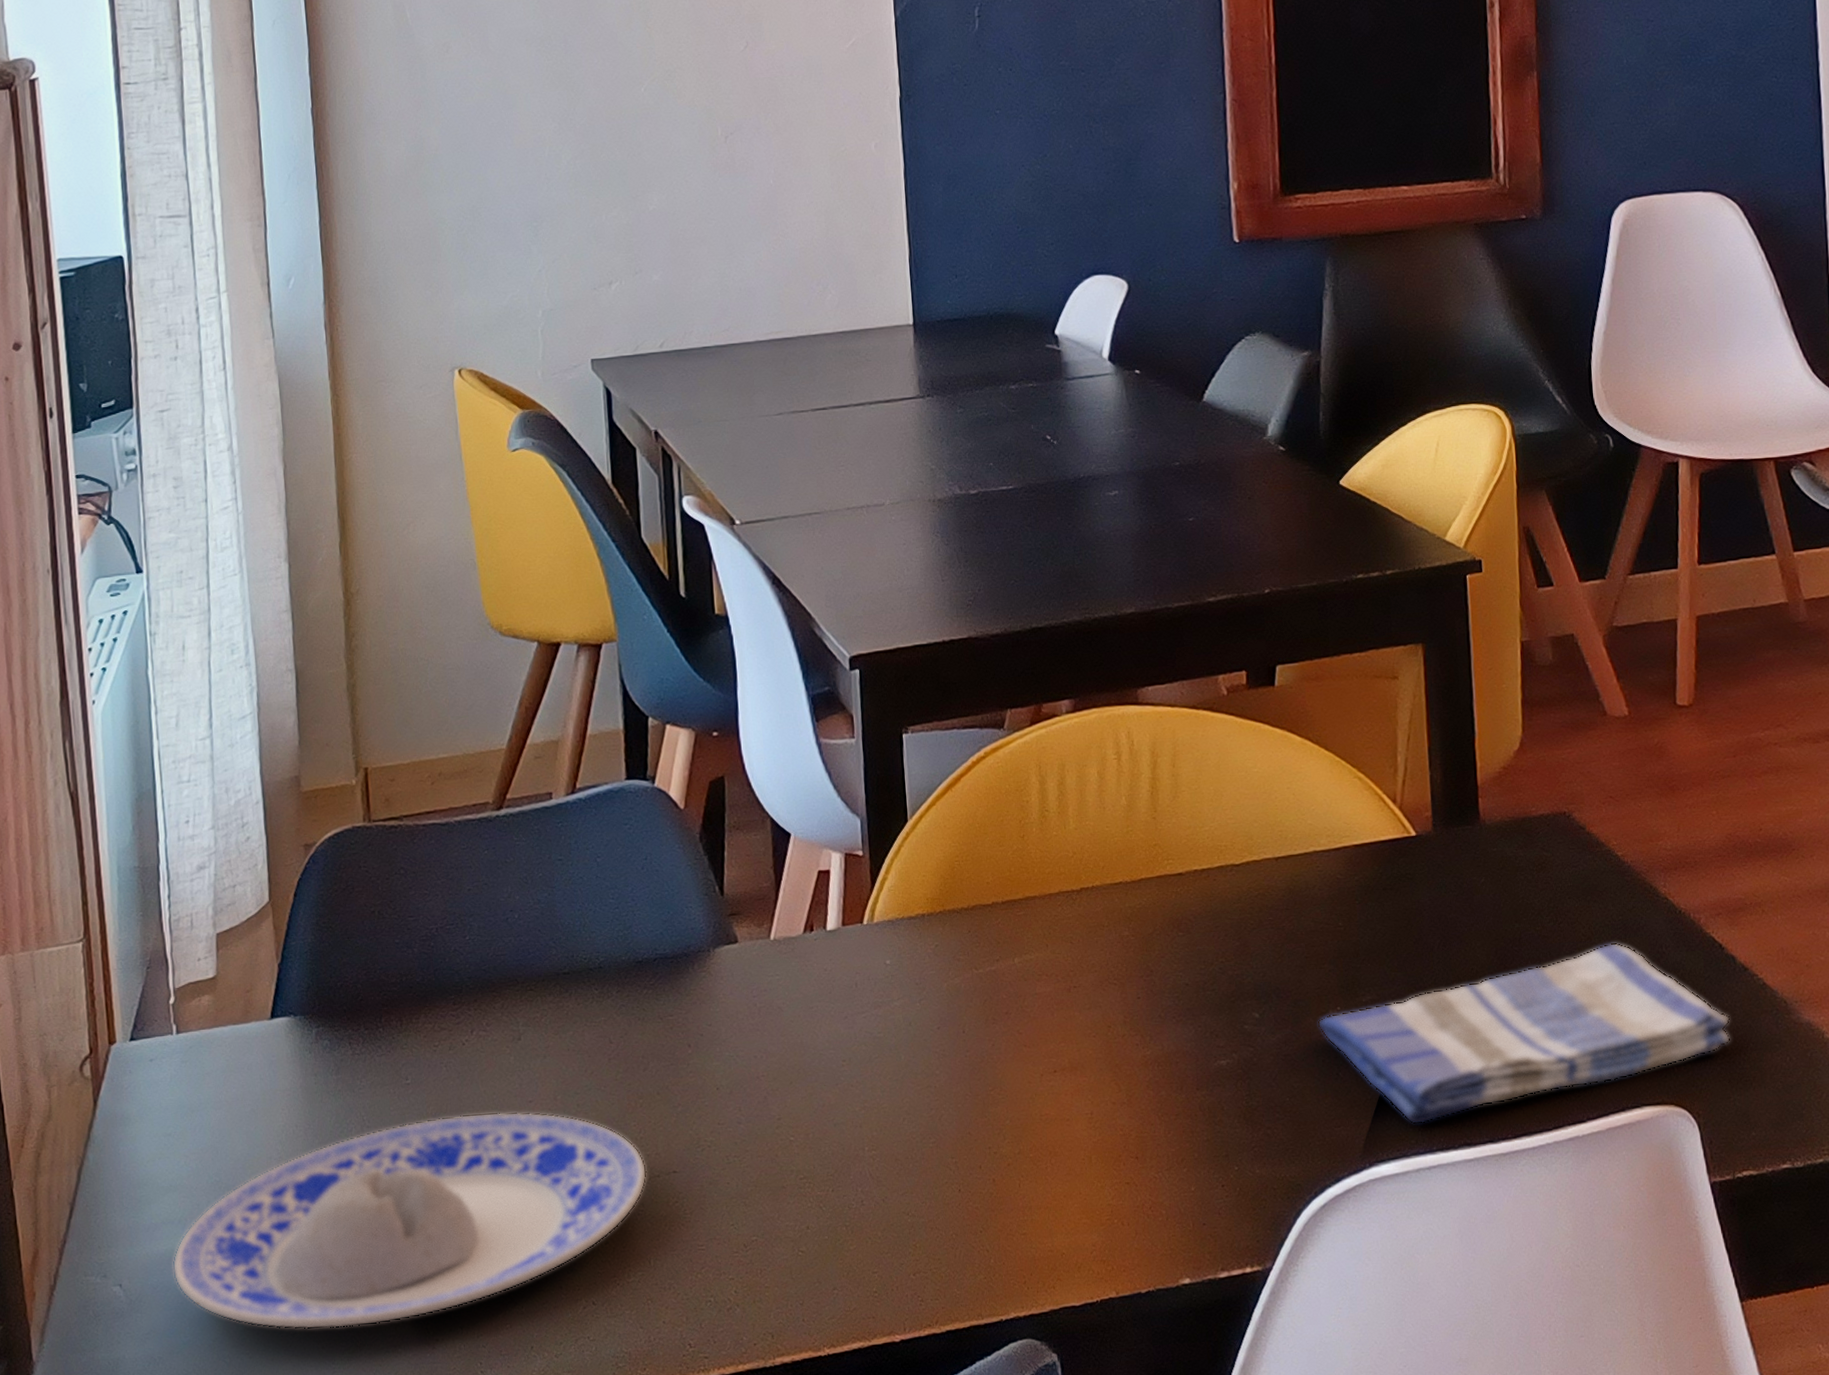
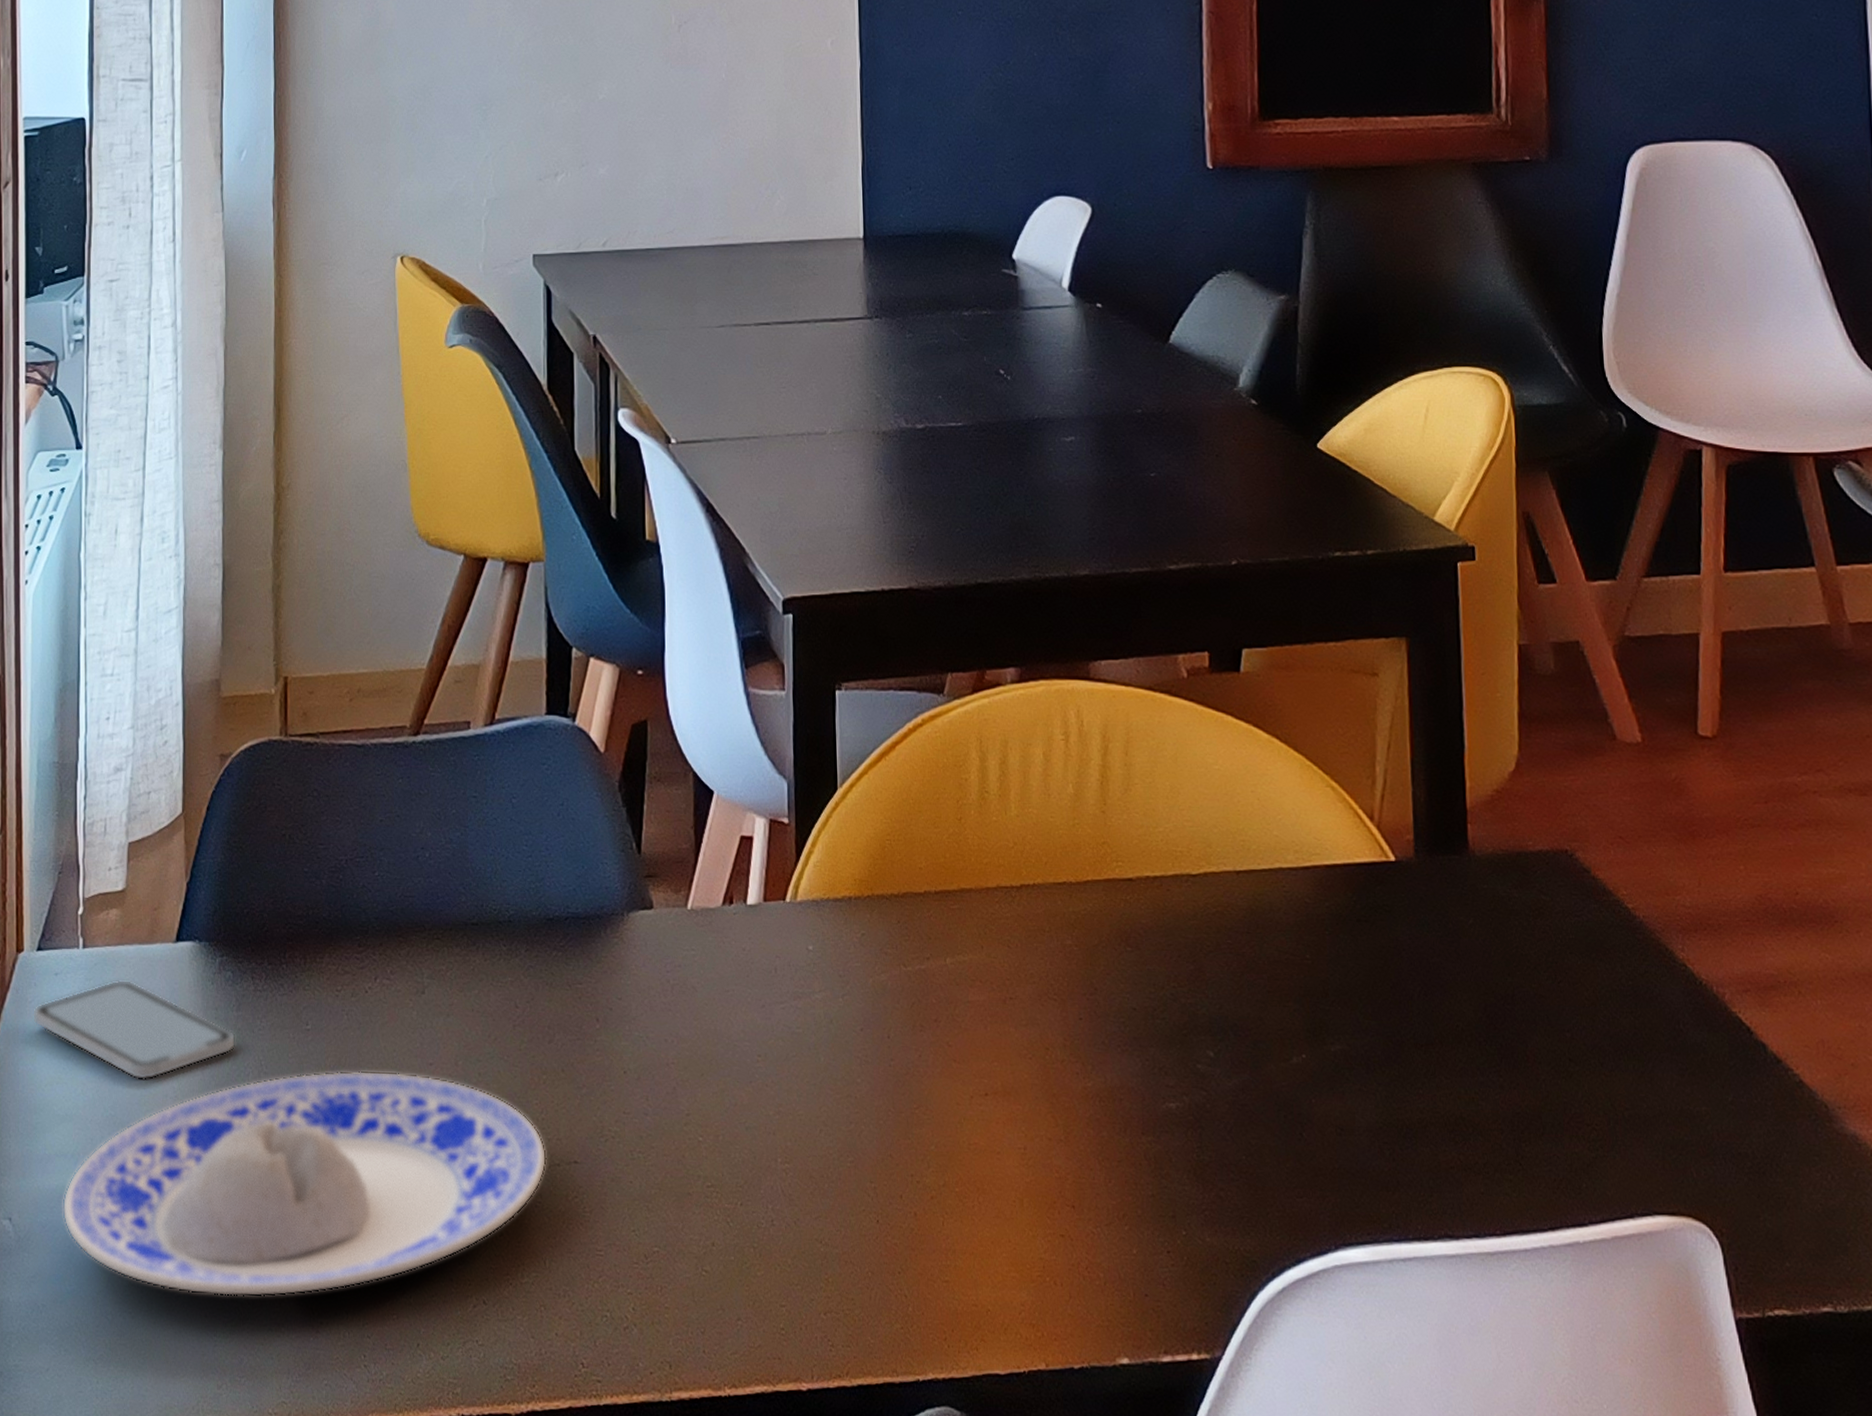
smartphone: none [128,1057,337,1147] -> present [32,979,236,1081]
dish towel: present [1317,942,1730,1125] -> none [1279,1011,1760,1206]

